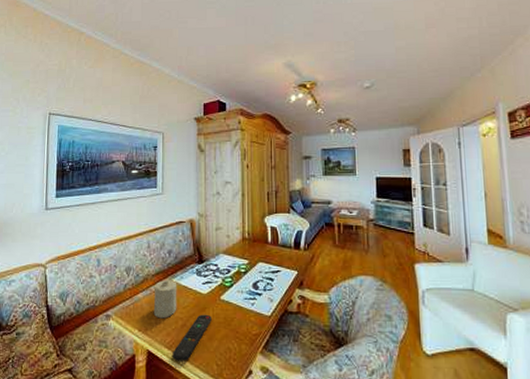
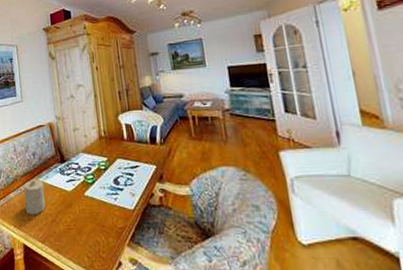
remote control: present [173,314,212,361] -> none [46,210,79,254]

